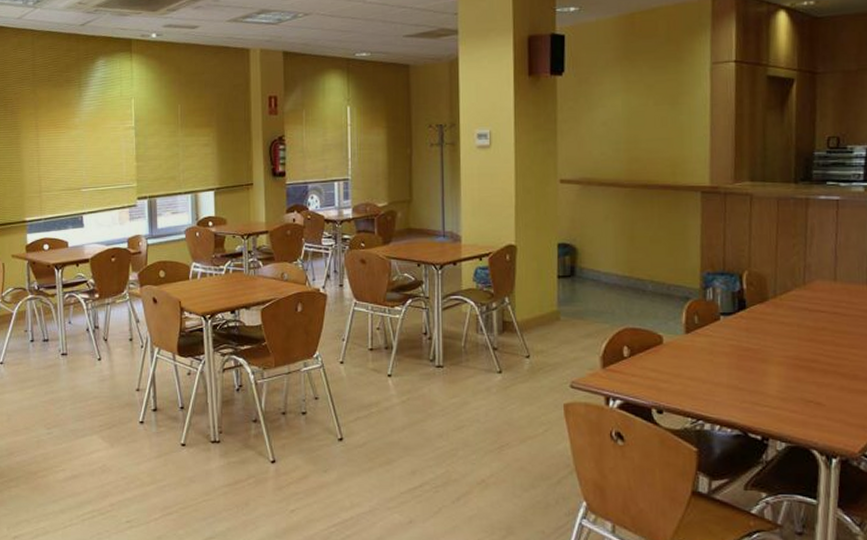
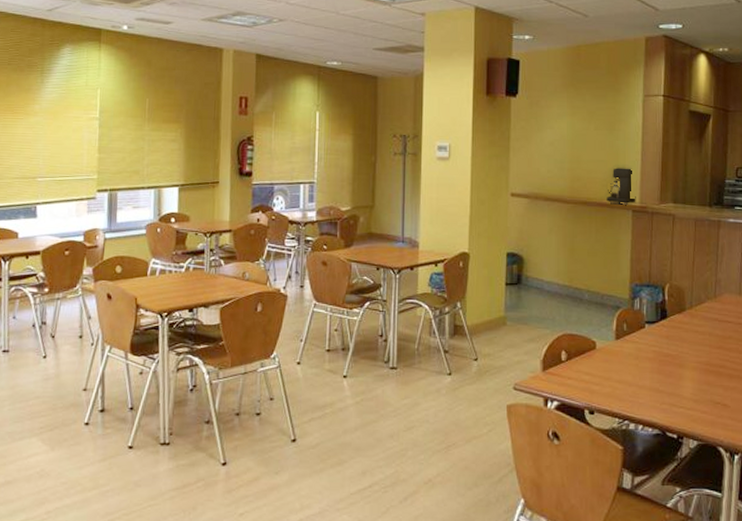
coffee maker: none [670,146,706,184] -> present [607,169,636,204]

